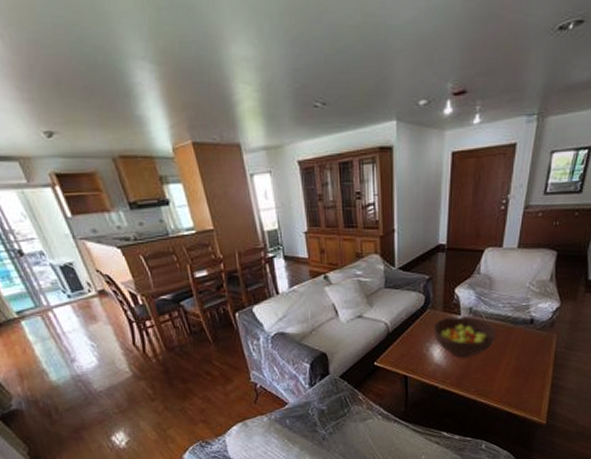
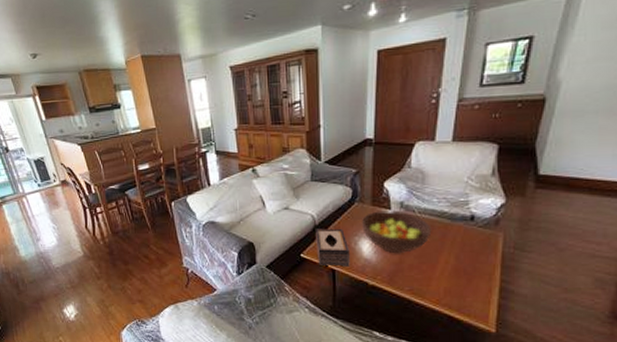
tissue box: none [389,335,421,373] -> present [316,228,350,267]

